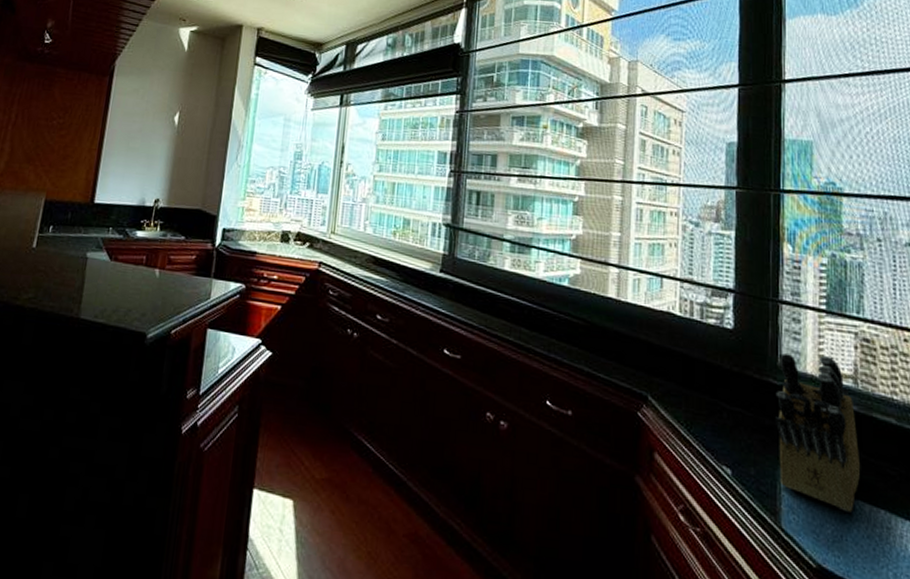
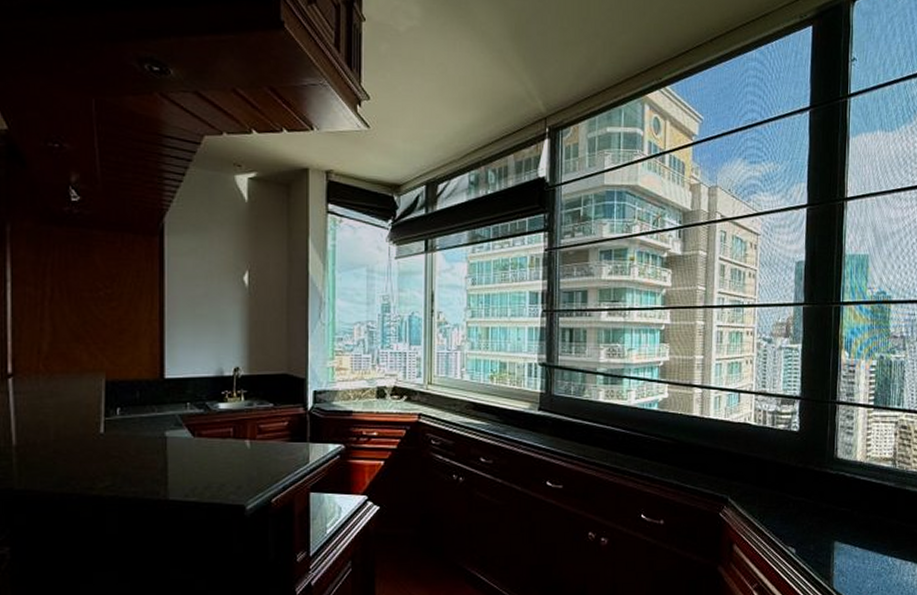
knife block: present [774,353,861,512] -> none [830,444,895,568]

